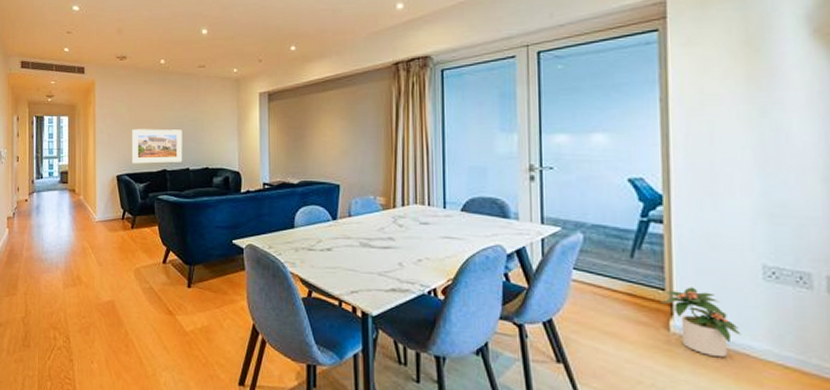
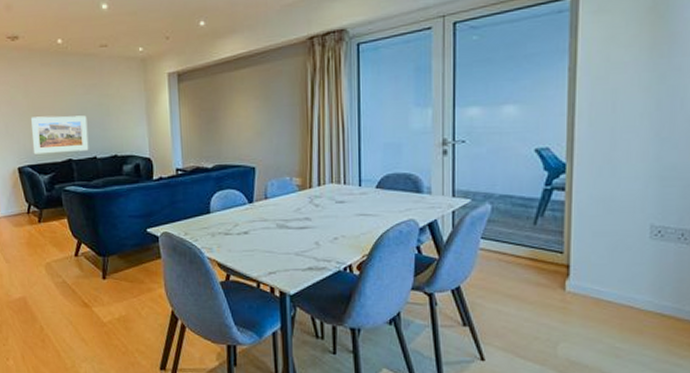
potted plant: present [661,287,741,358] -> none [559,248,628,311]

